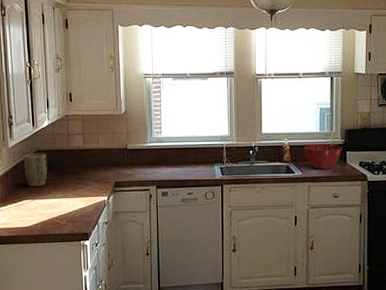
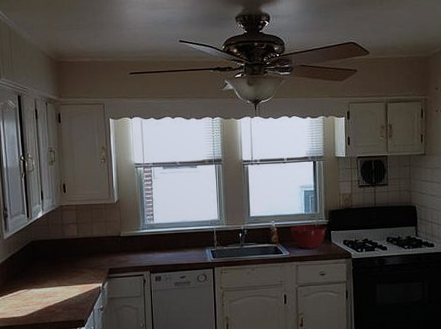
plant pot: present [24,153,48,187] -> none [19,243,43,277]

